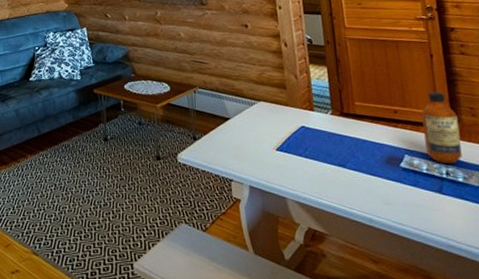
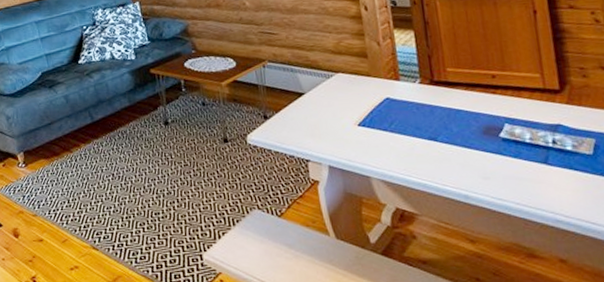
bottle: present [421,92,463,163] -> none [523,52,572,131]

